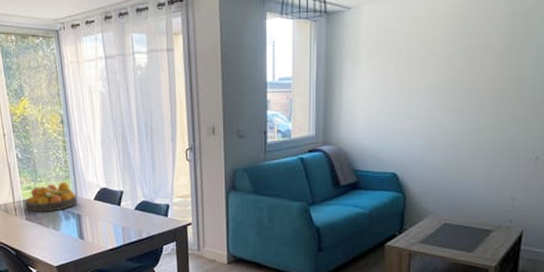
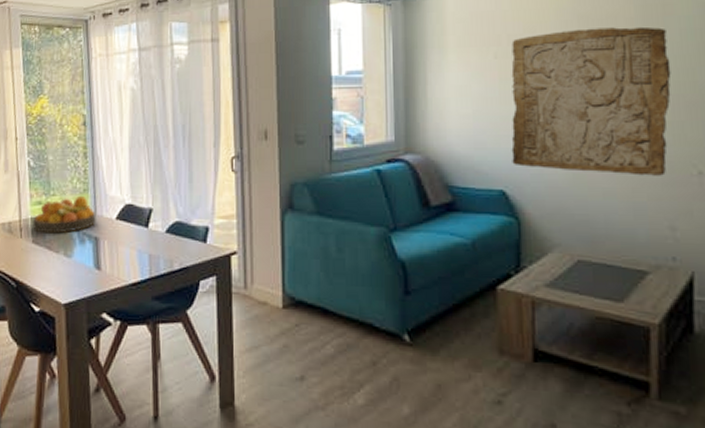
stone relief: none [403,42,527,160] -> present [511,26,671,176]

